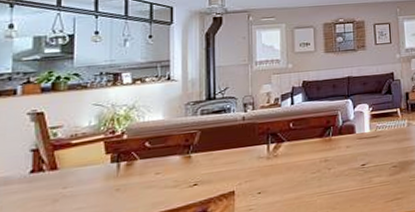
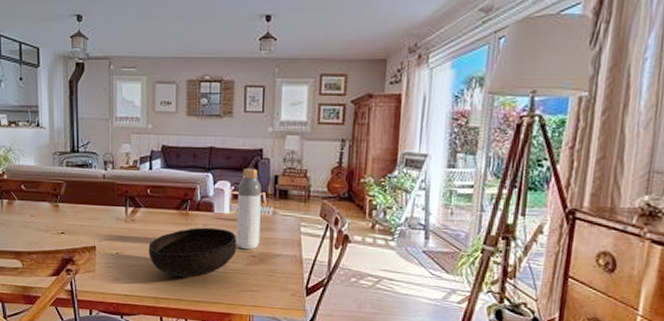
bowl: none [293,147,380,204] -> present [148,227,237,278]
bottle: none [375,89,399,162] -> present [236,167,262,250]

